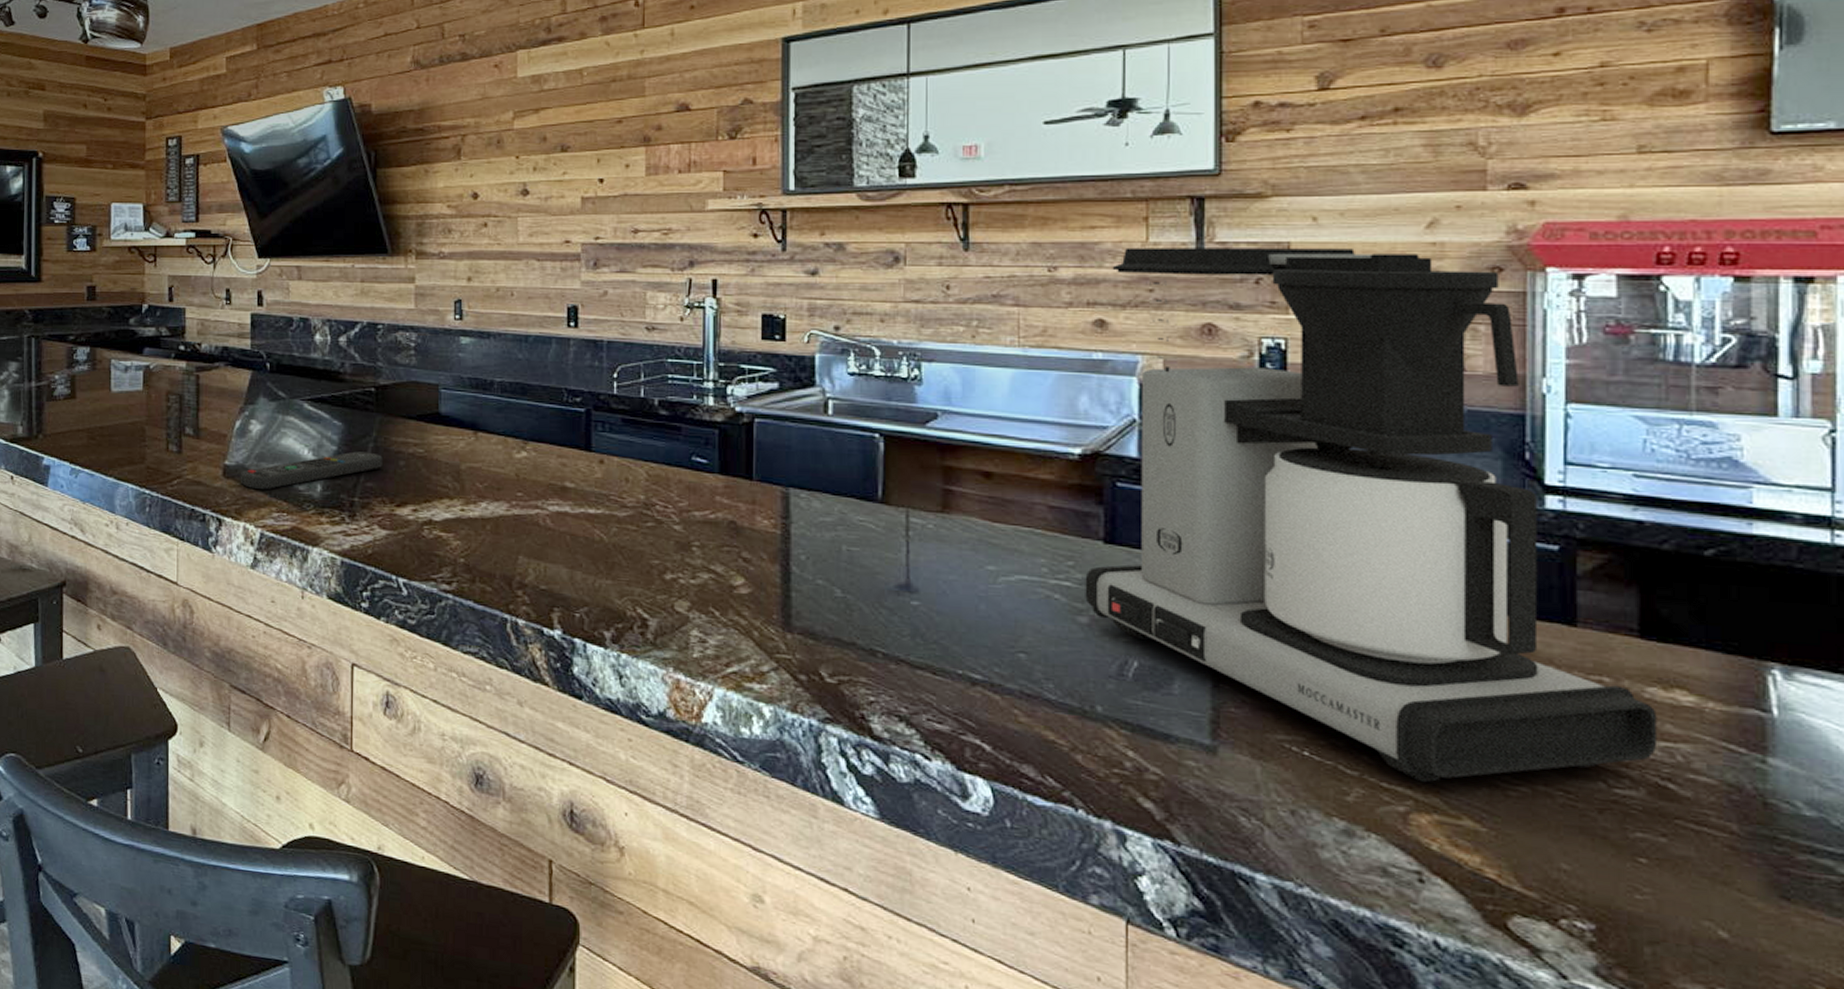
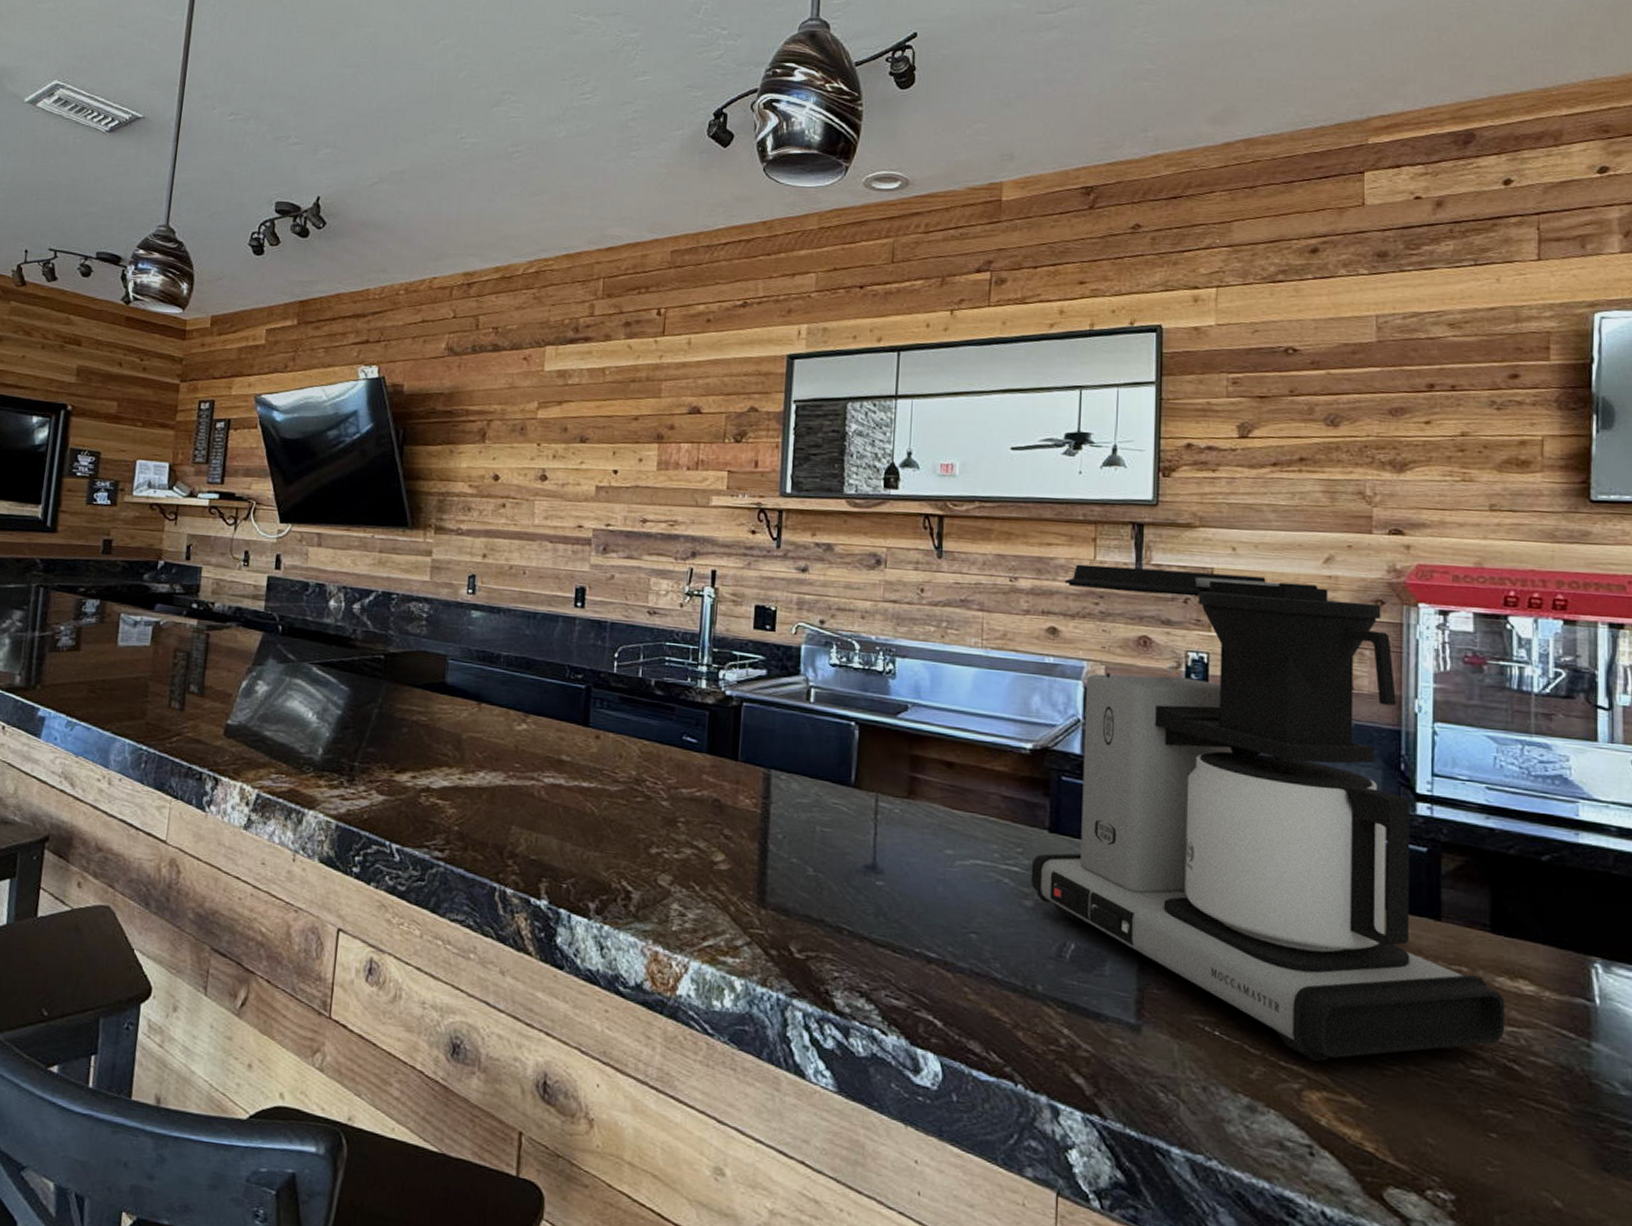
remote control: present [240,451,382,490] -> none [240,716,386,751]

